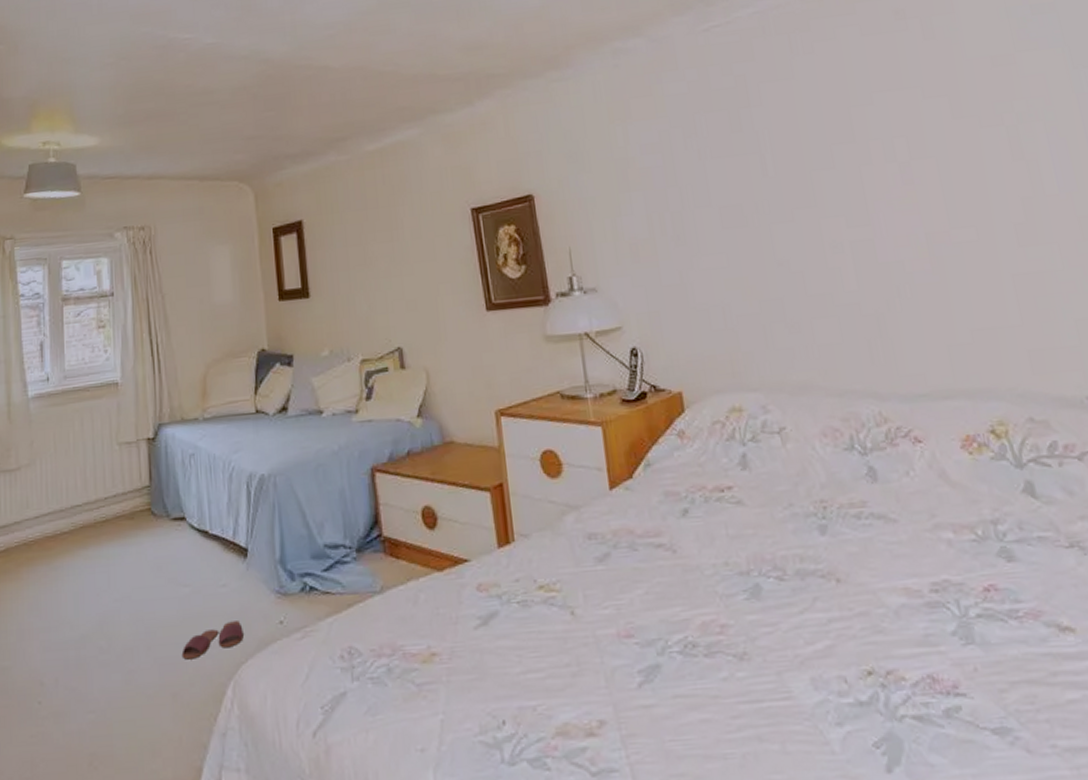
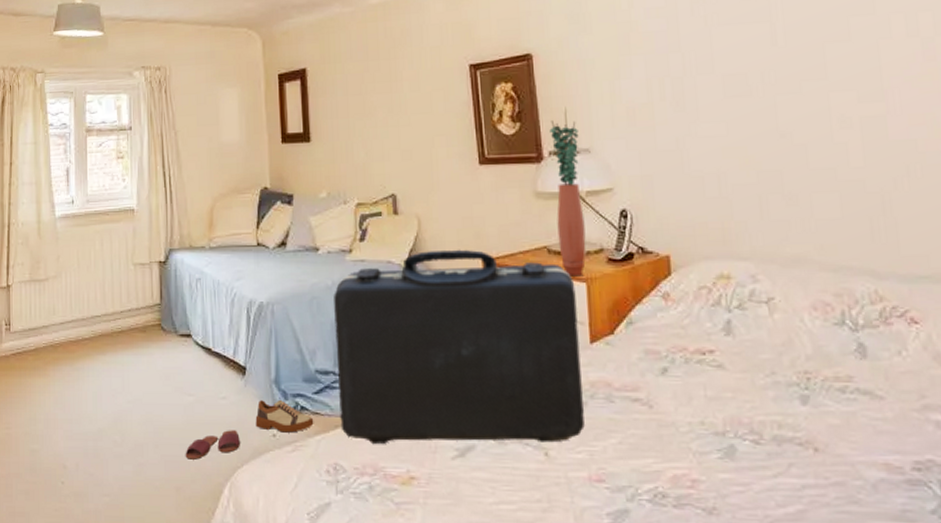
shoe: none [259,582,325,618] -> present [255,400,314,433]
suitcase: none [341,401,610,620] -> present [334,249,585,444]
vase: none [555,261,599,421] -> present [549,121,586,277]

